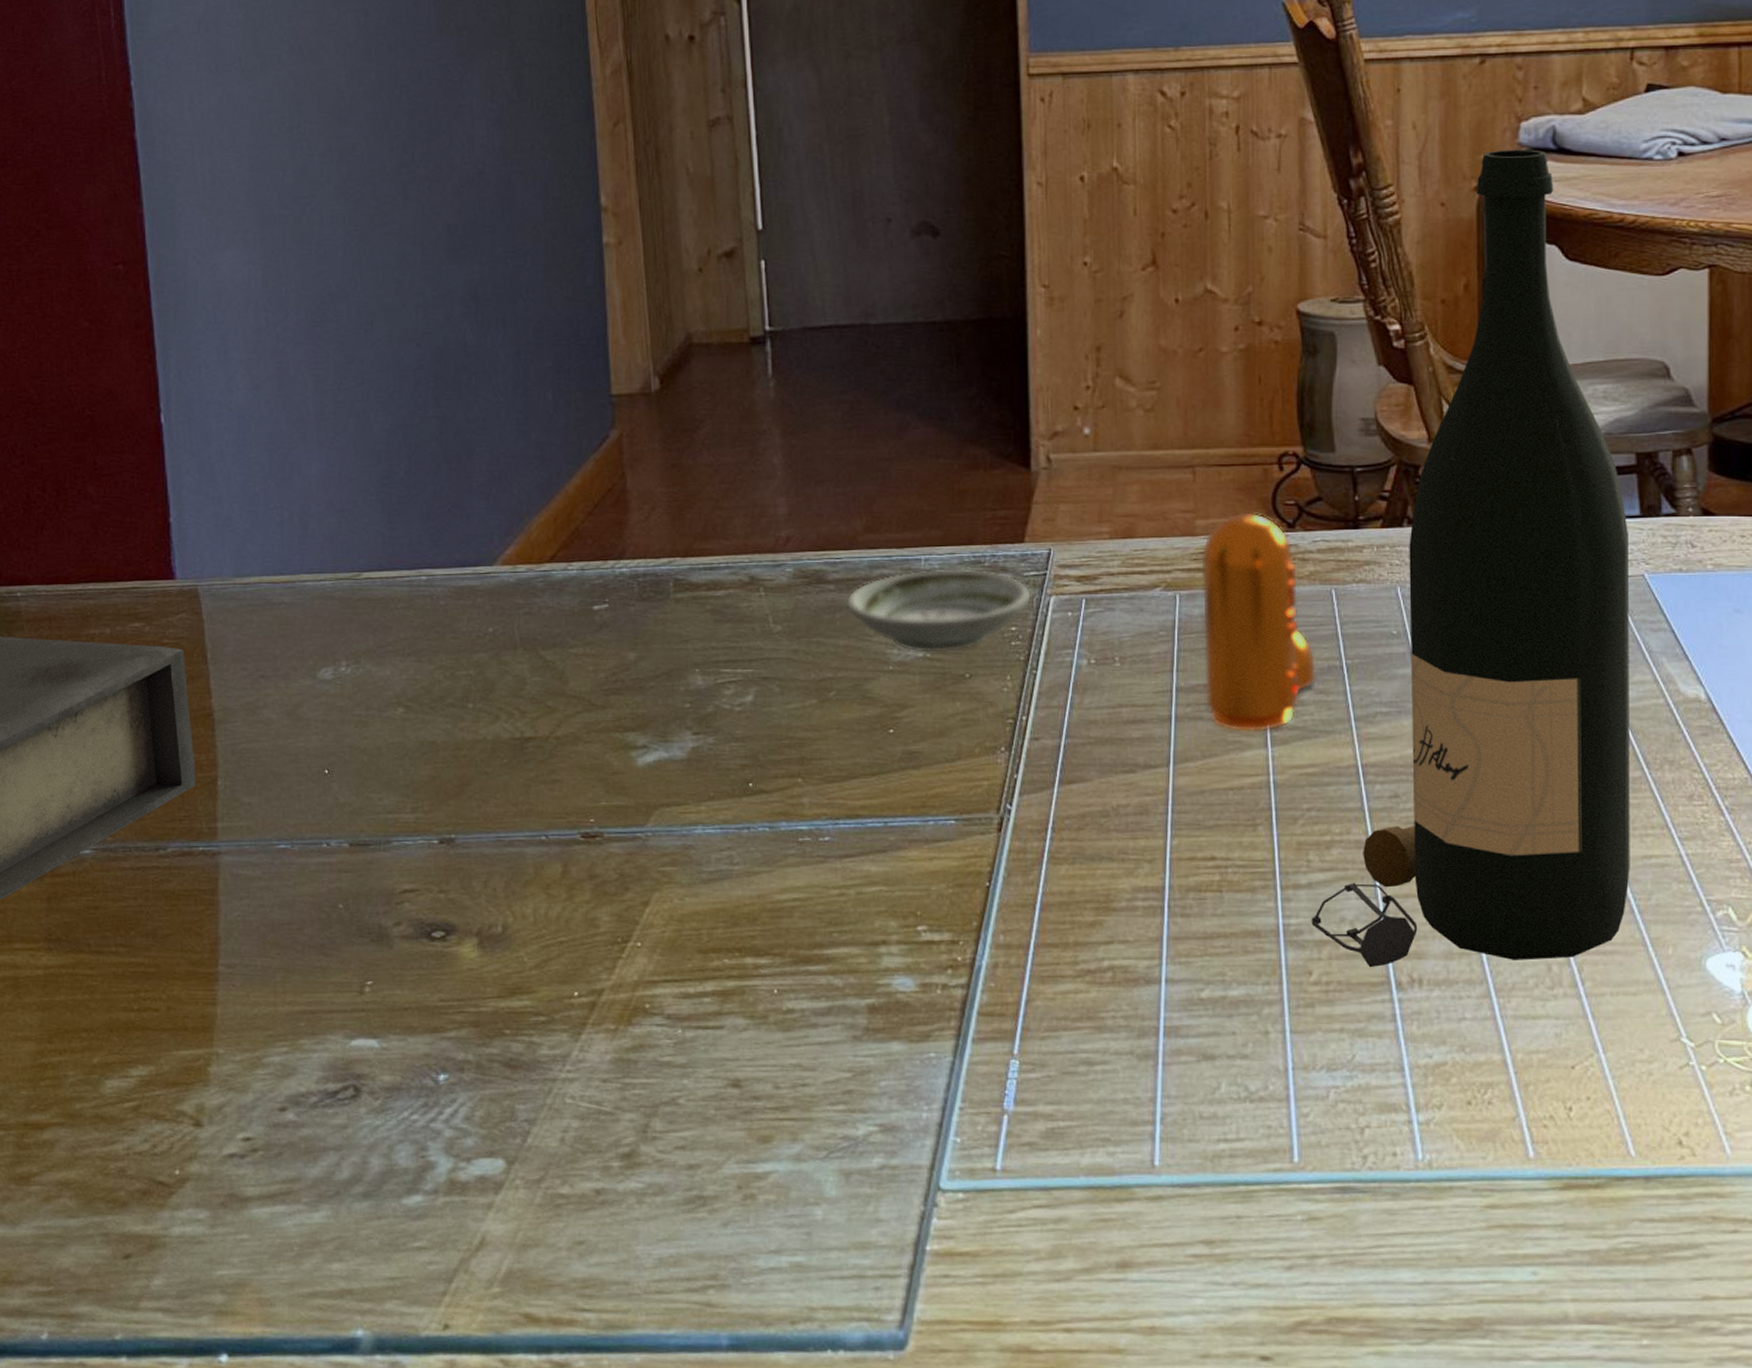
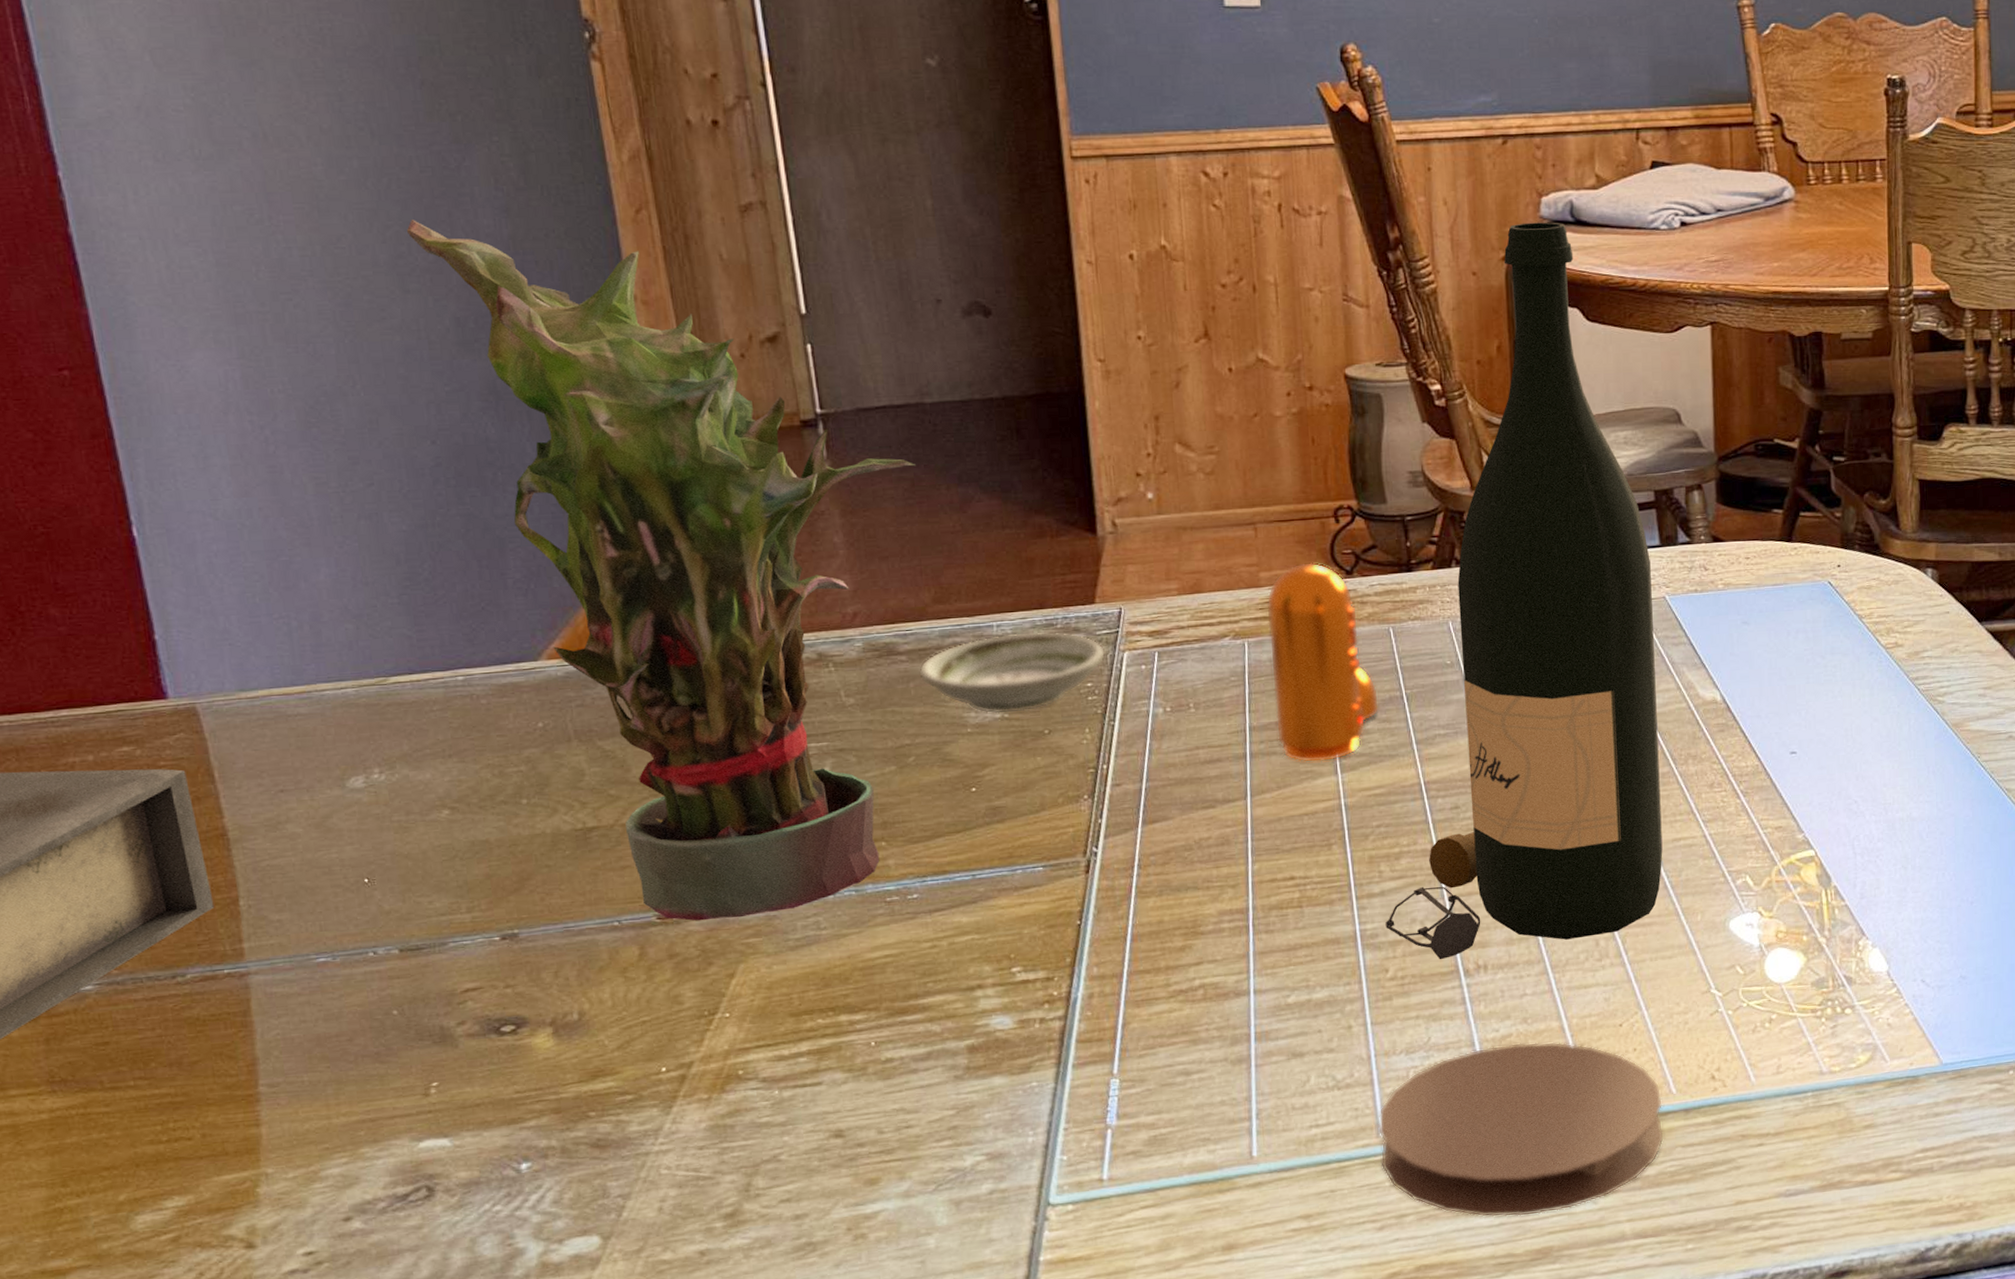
potted plant: none [411,130,856,844] -> present [406,220,916,921]
coaster: none [1292,1074,1620,1278] -> present [1378,1042,1665,1217]

